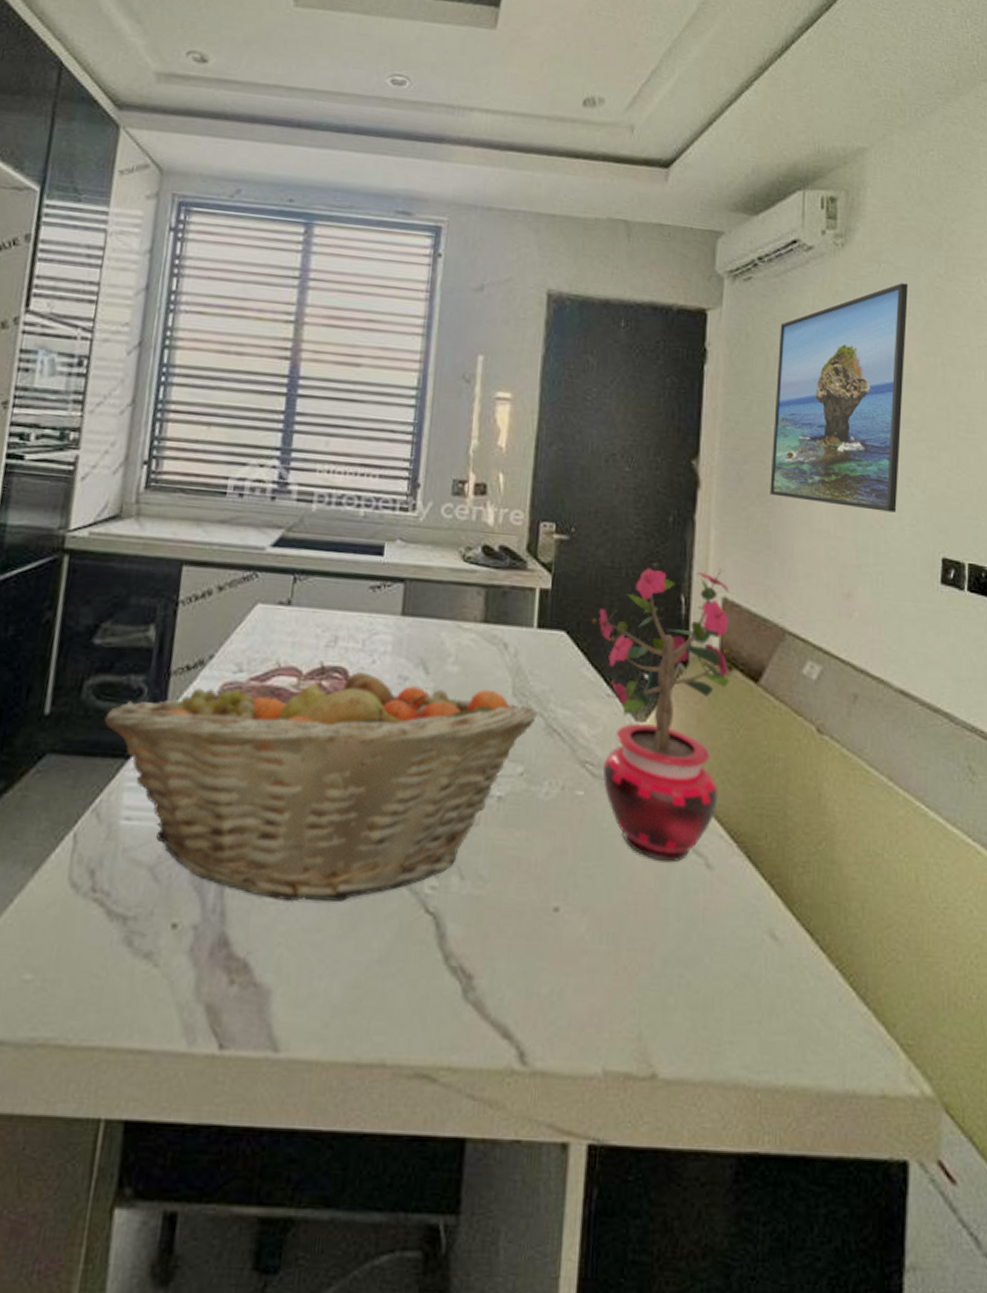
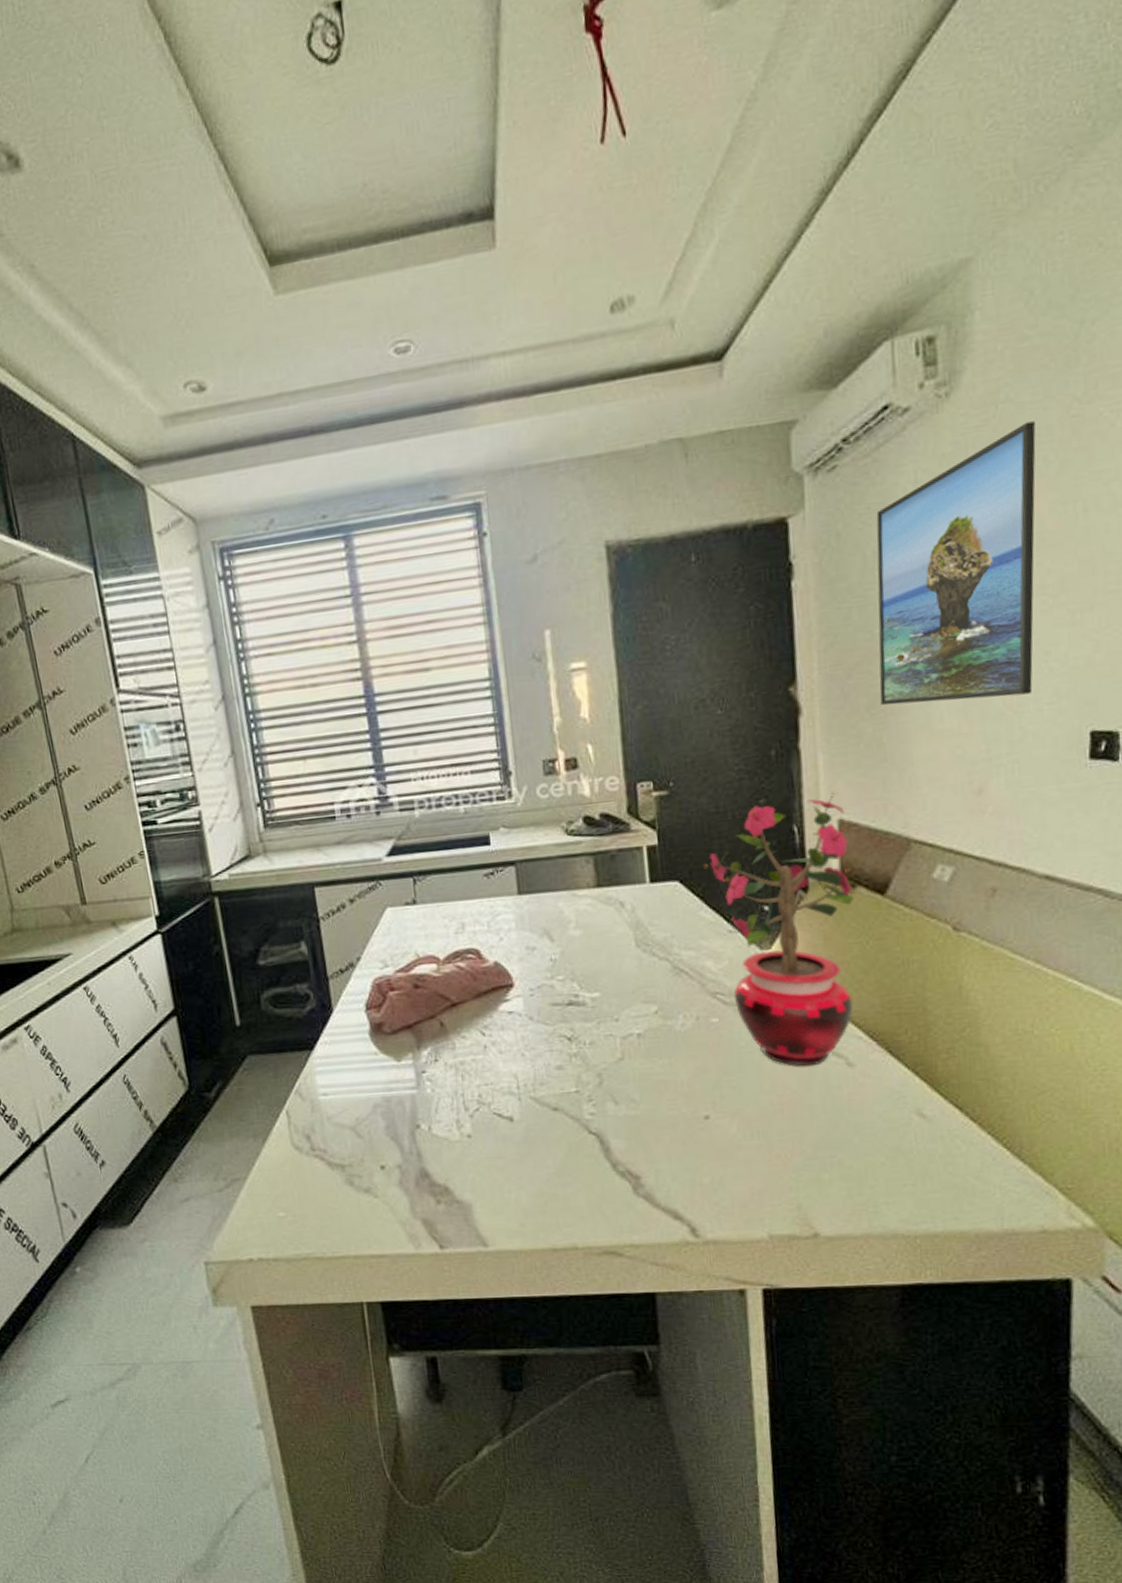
fruit basket: present [104,661,537,902] -> none [285,945,662,1139]

